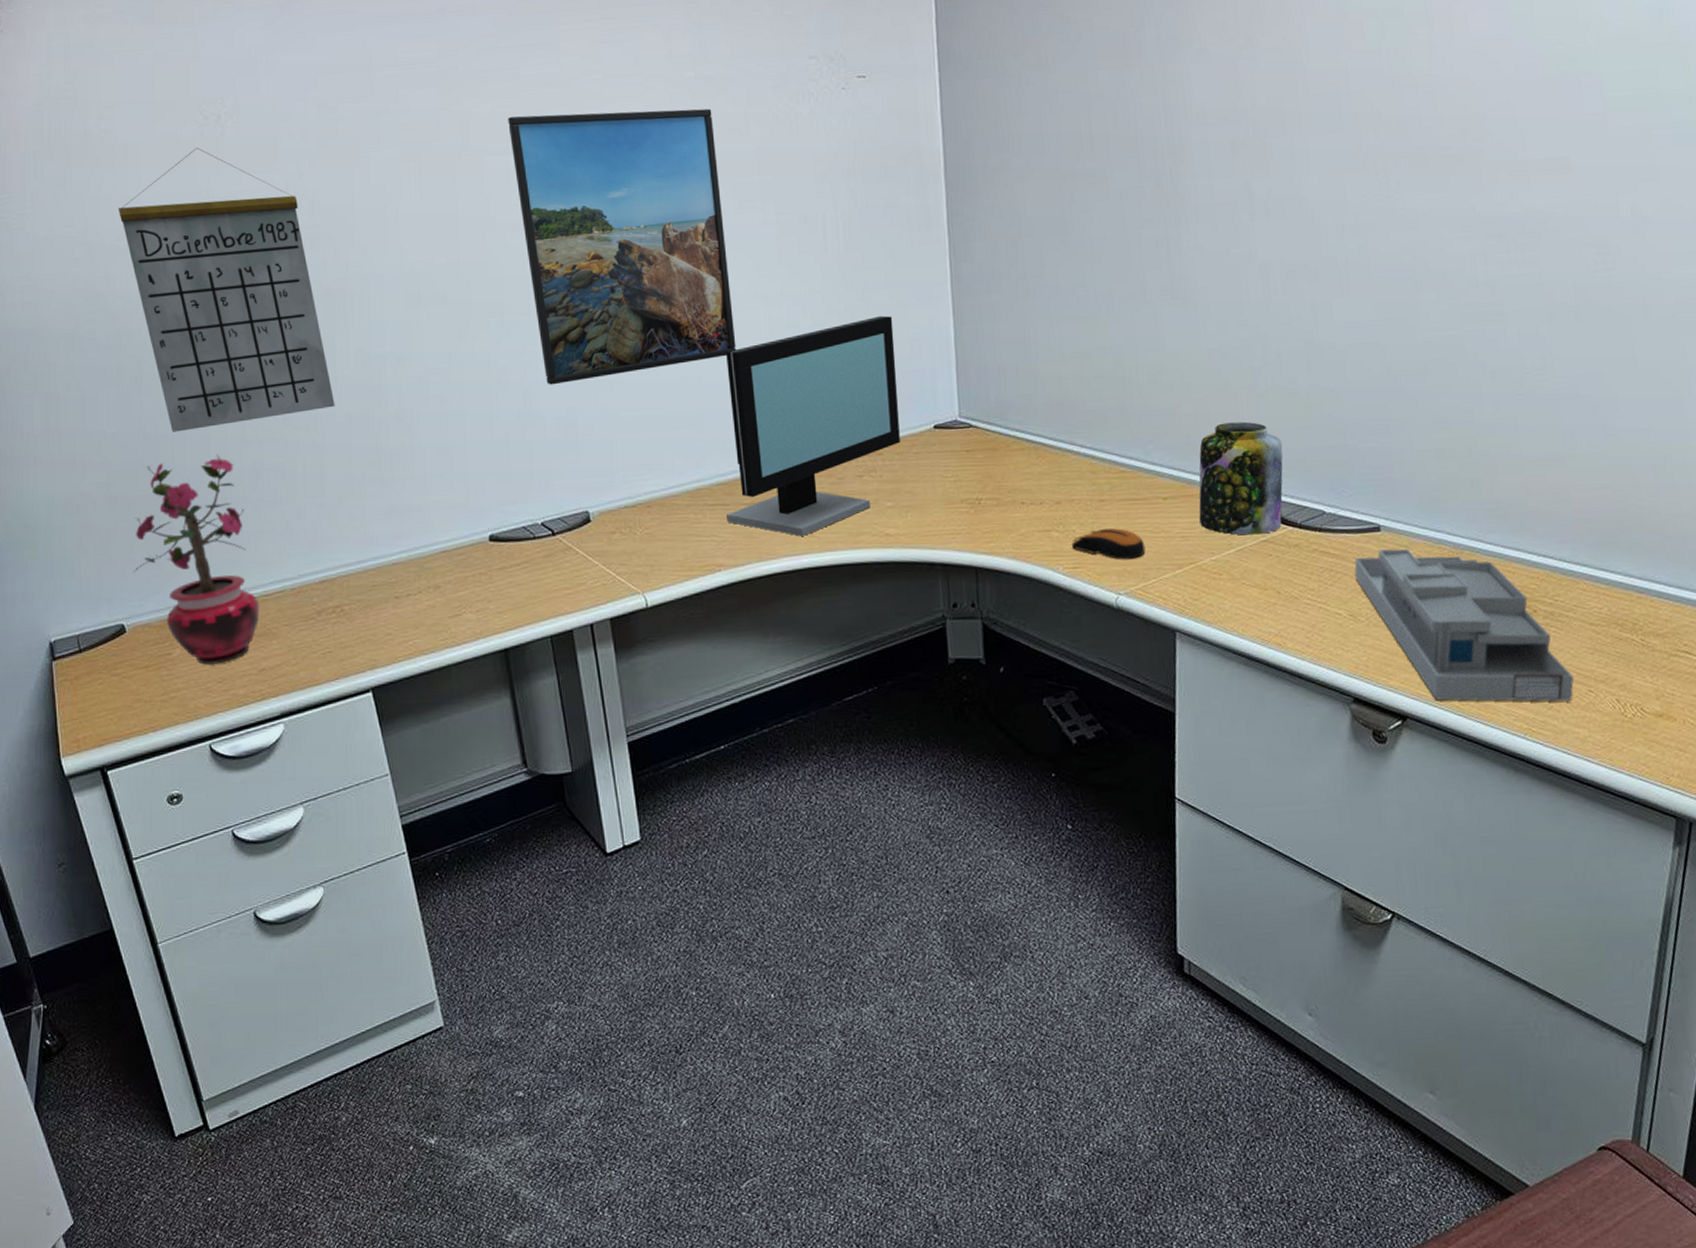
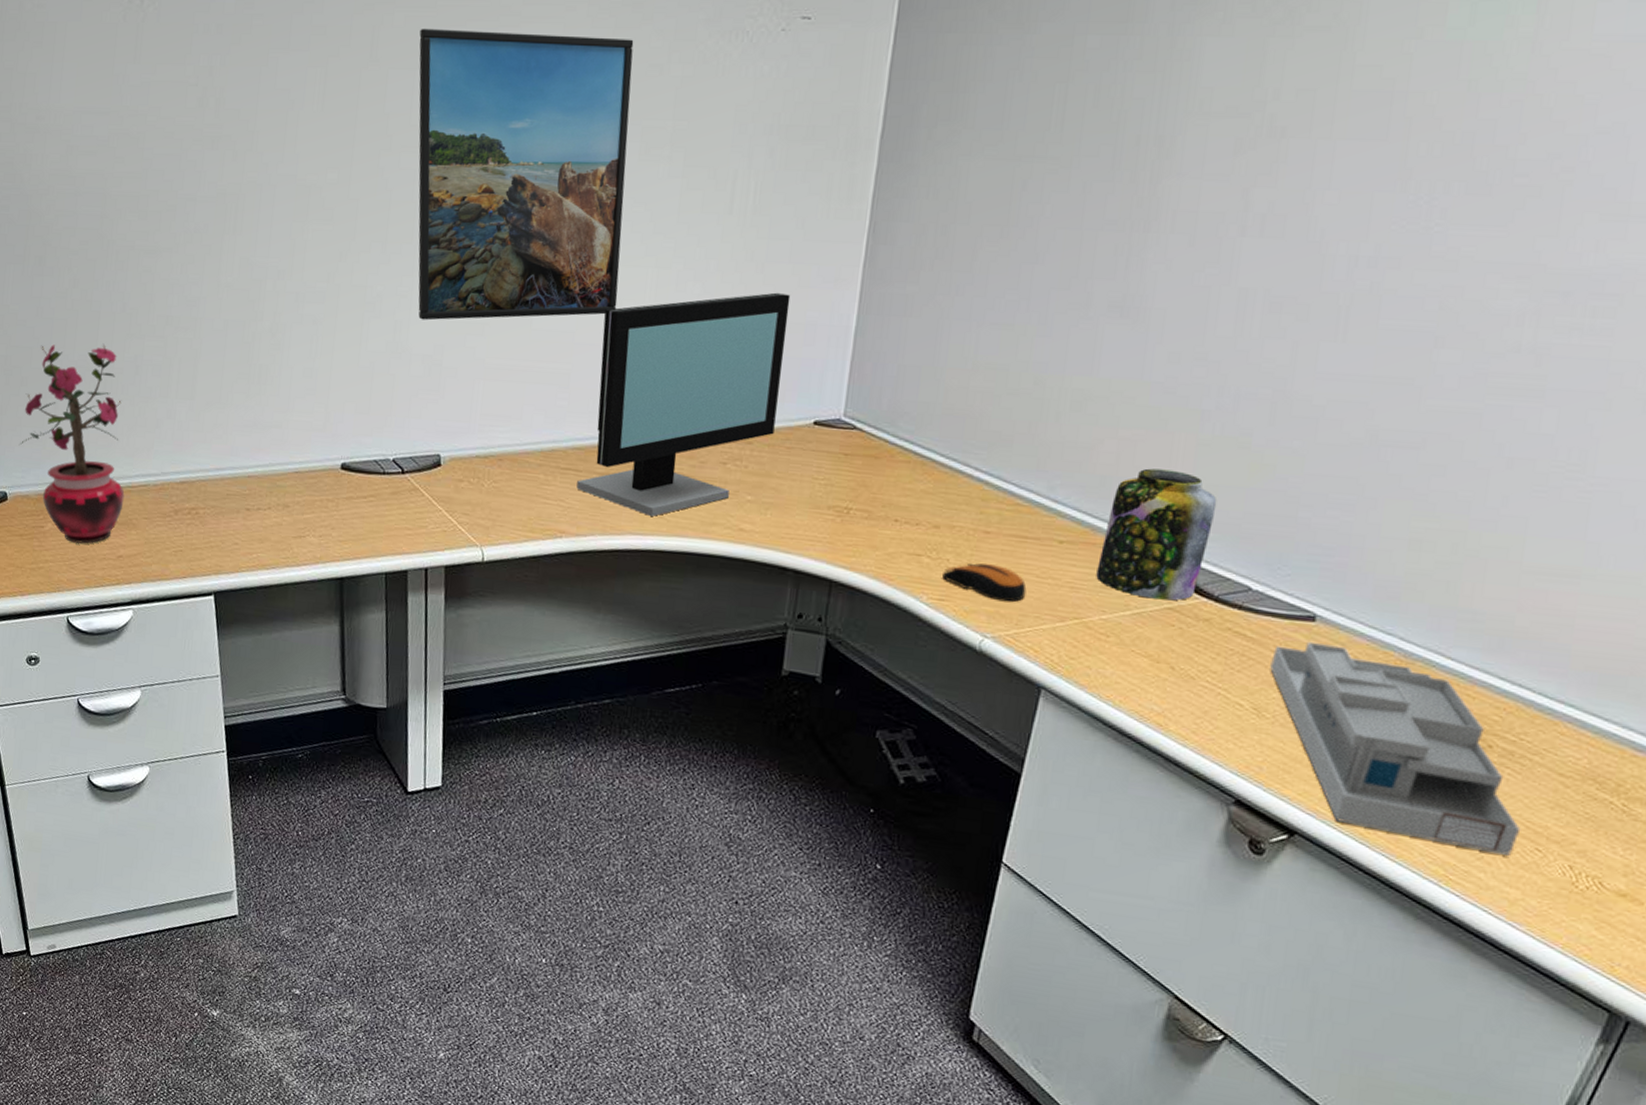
calendar: present [117,147,335,432] -> none [41,31,215,317]

